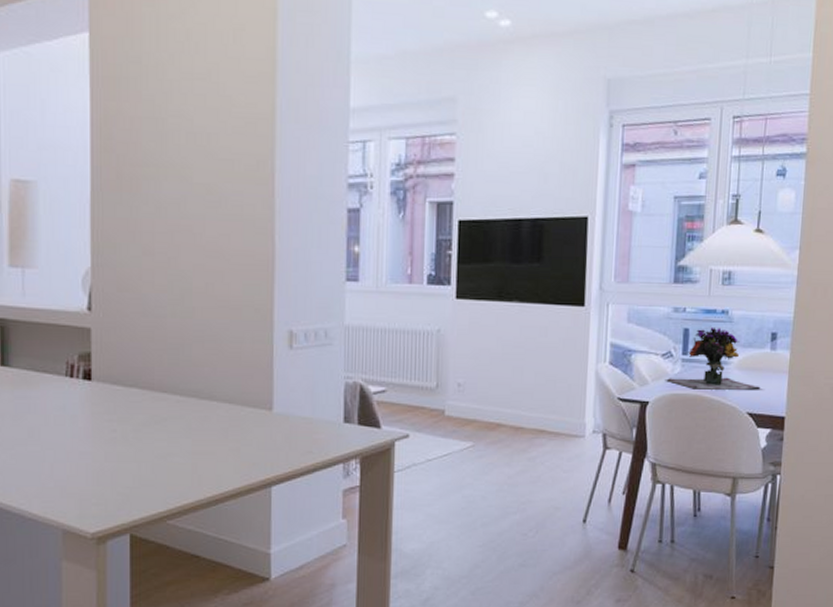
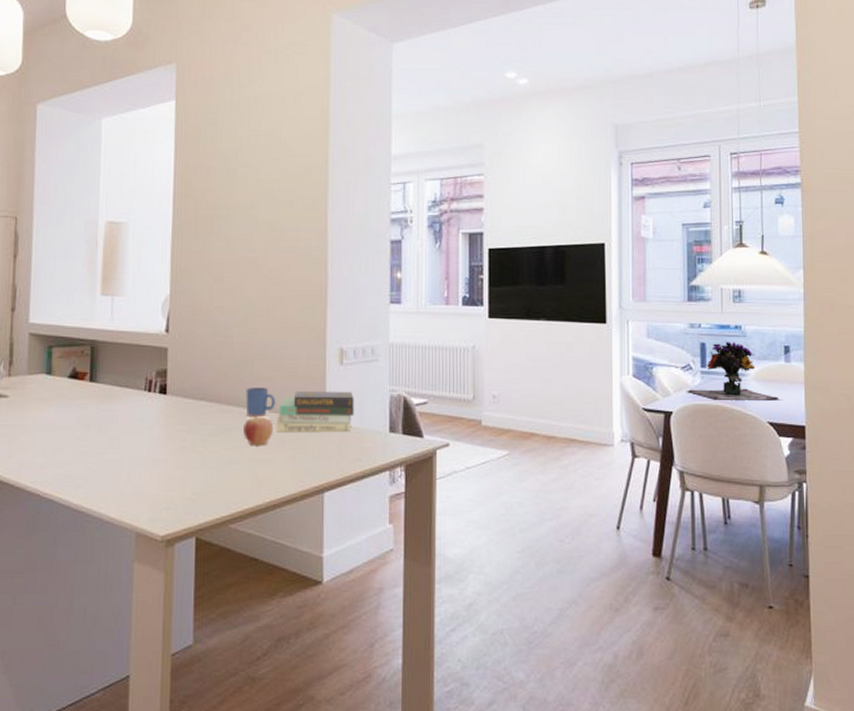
fruit: none [181,402,215,436] -> present [243,413,274,445]
mug: none [183,373,217,406] -> present [246,387,276,418]
books: none [218,377,305,423] -> present [276,390,354,433]

